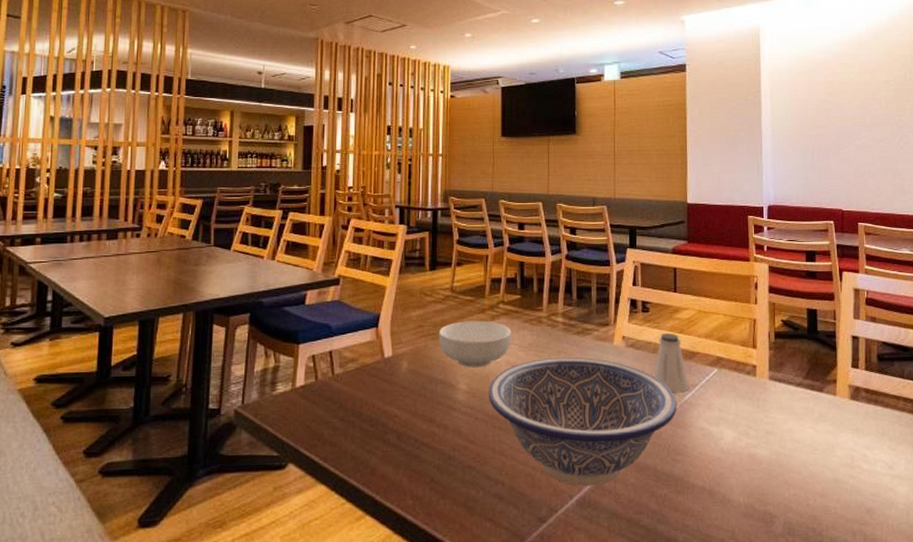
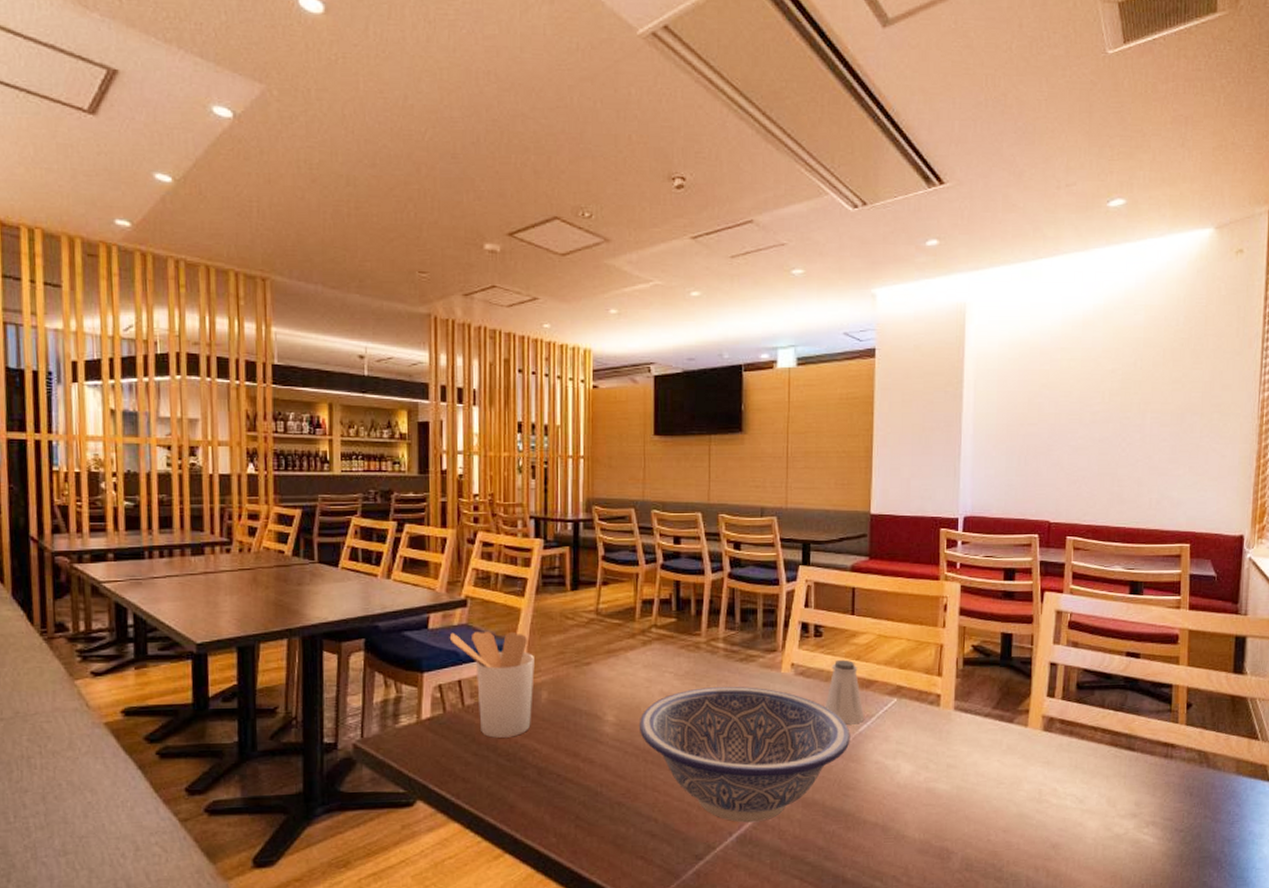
utensil holder: none [323,307,397,404] -> present [449,632,534,738]
cereal bowl: present [439,321,512,368] -> none [583,646,665,698]

